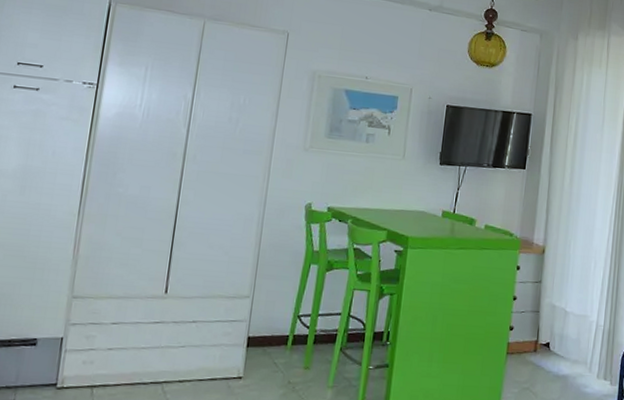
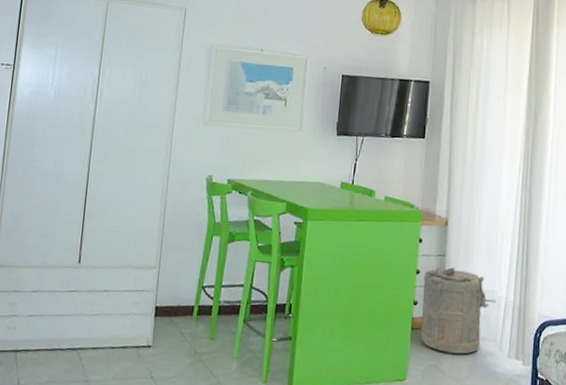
laundry hamper: none [515,292,588,377] -> present [421,266,496,354]

